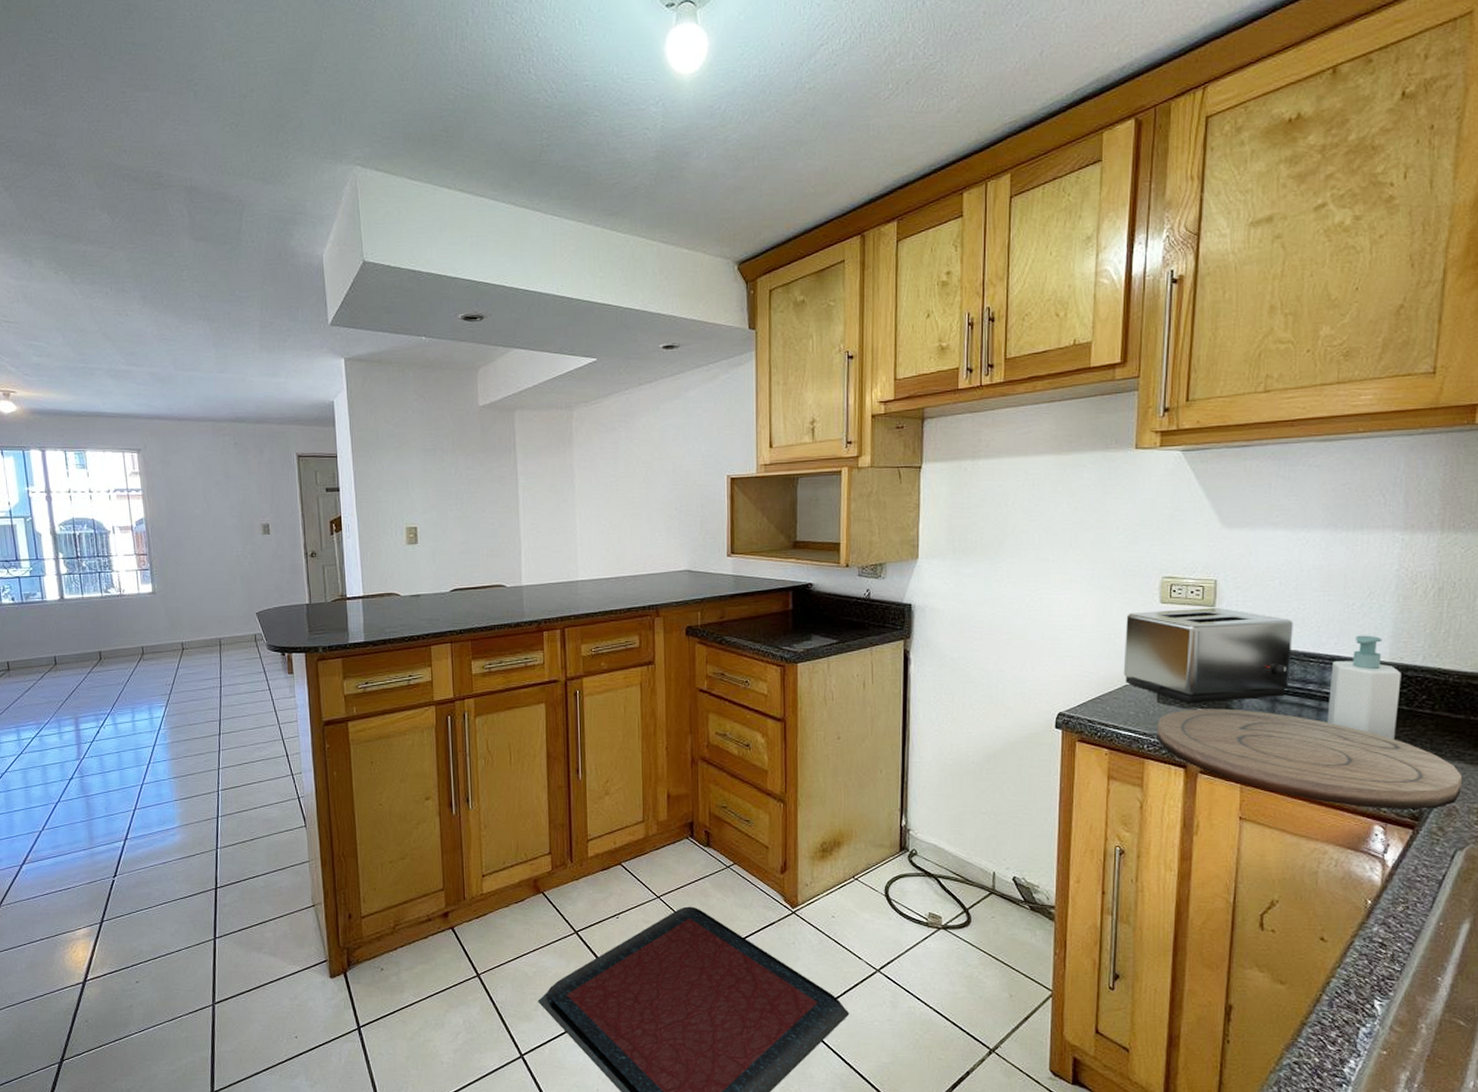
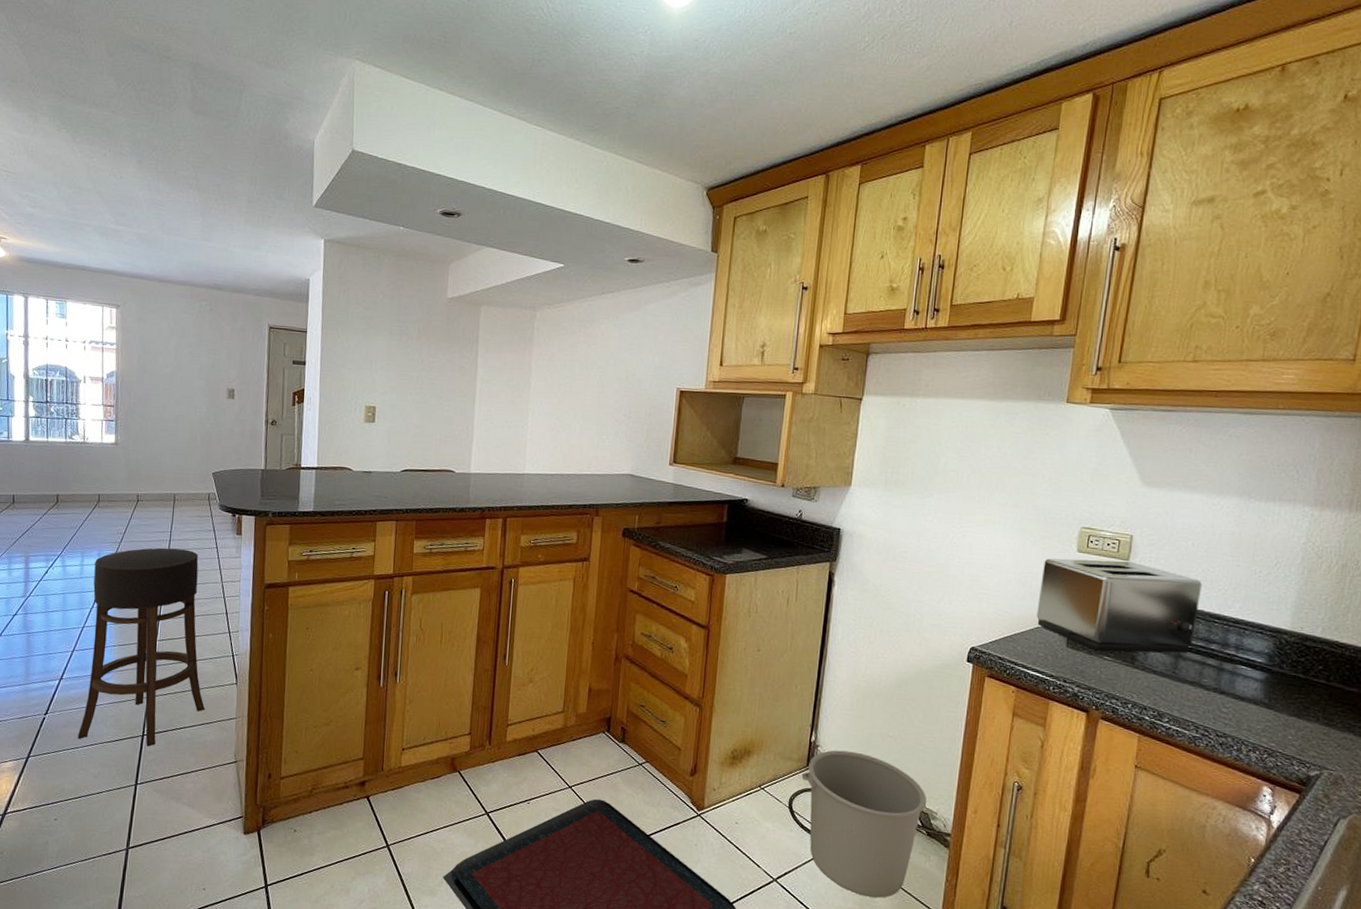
bar stool: none [146,694,276,899] -> present [77,547,205,747]
bucket: none [895,832,1027,978] -> present [801,750,927,898]
cutting board: present [1156,708,1463,811] -> none [1062,656,1351,776]
soap bottle: present [1327,635,1402,740] -> none [1226,602,1301,706]

